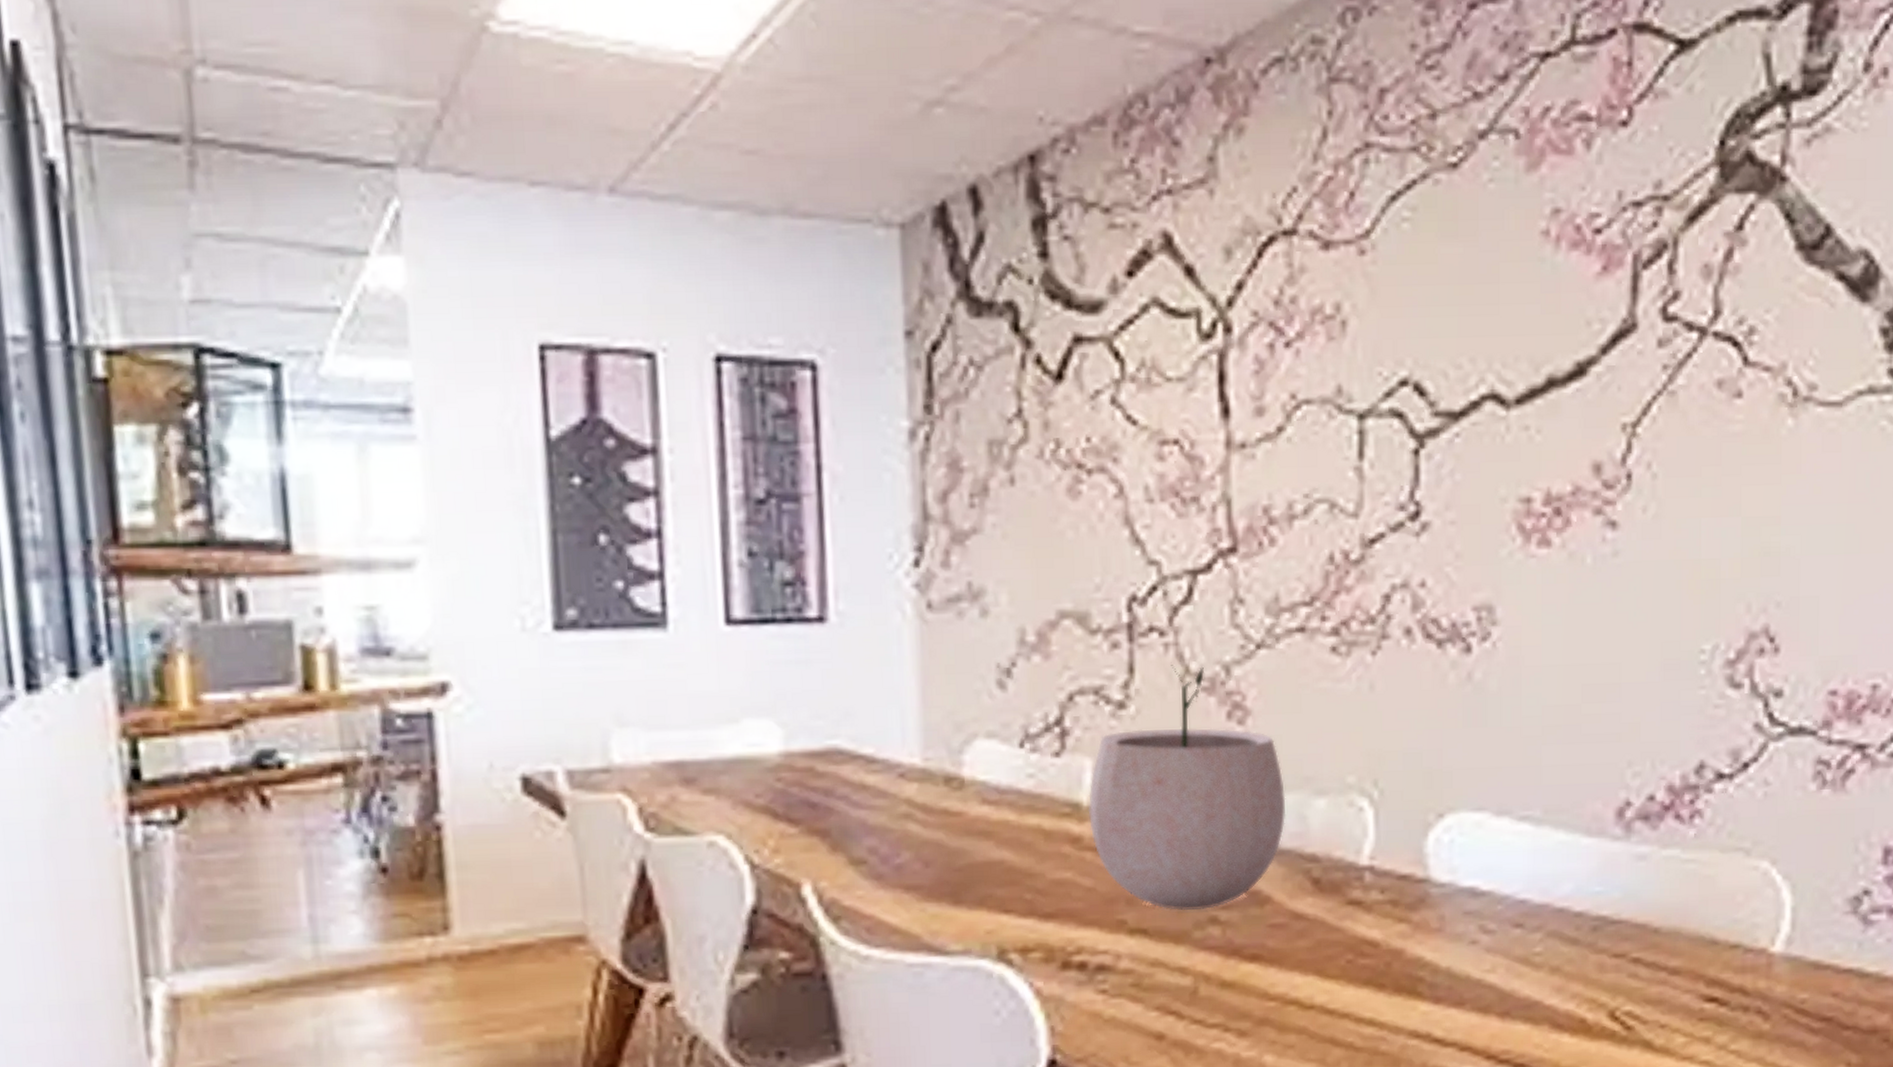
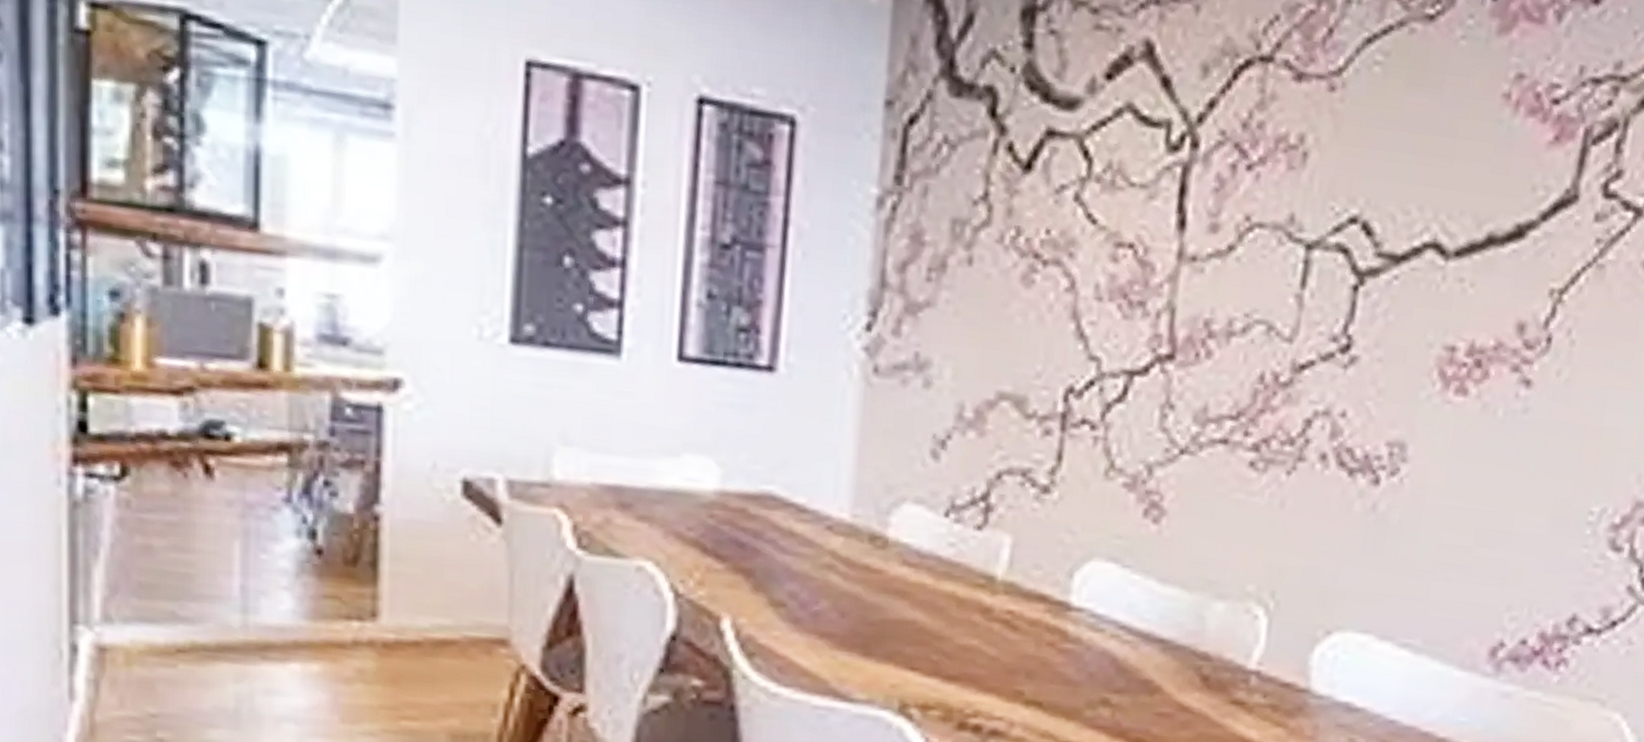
plant pot: present [1088,665,1286,911] -> none [1001,458,1189,692]

